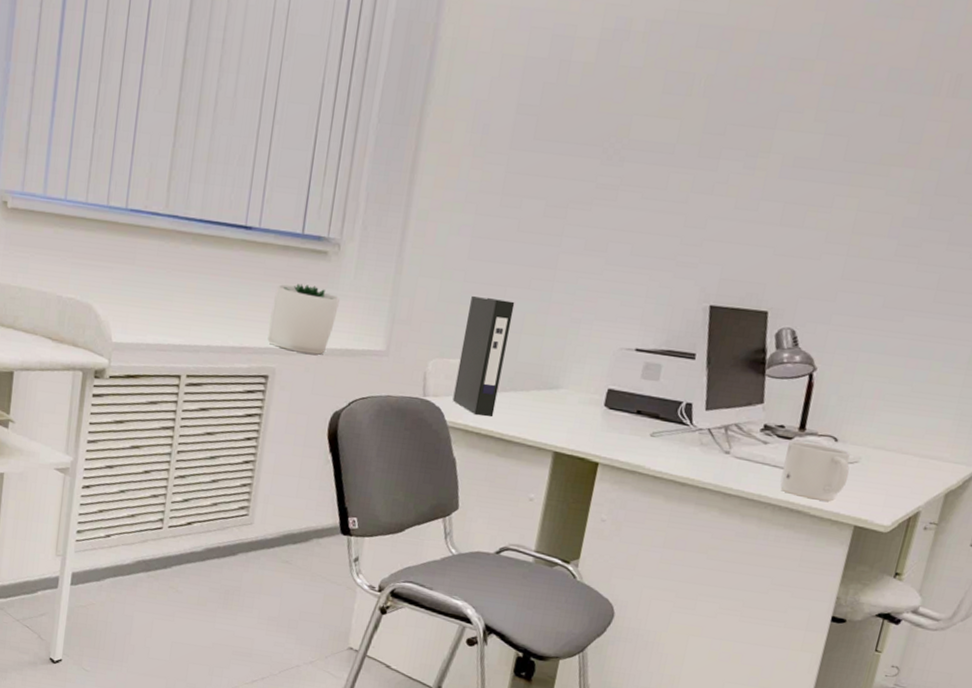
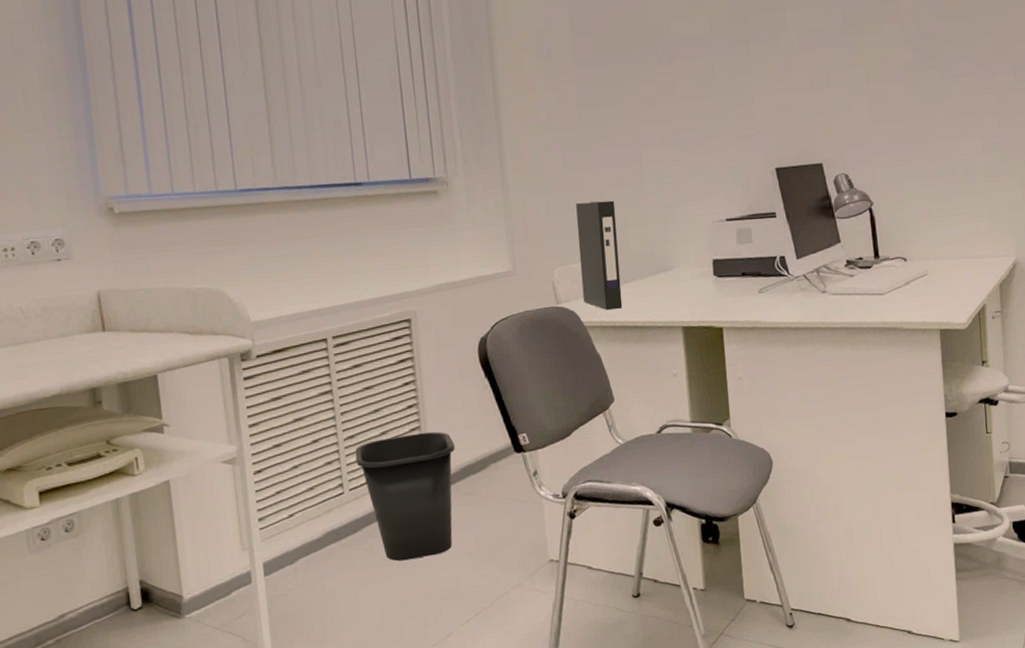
waste bin: none [181,485,283,611] -> present [355,431,456,561]
planter: present [267,283,340,355] -> none [398,224,460,291]
mug: present [780,440,850,502] -> none [870,266,924,316]

